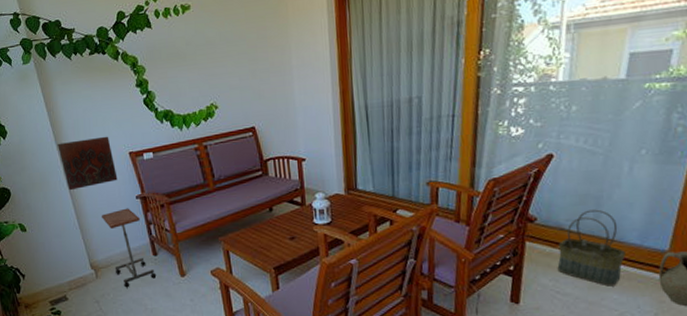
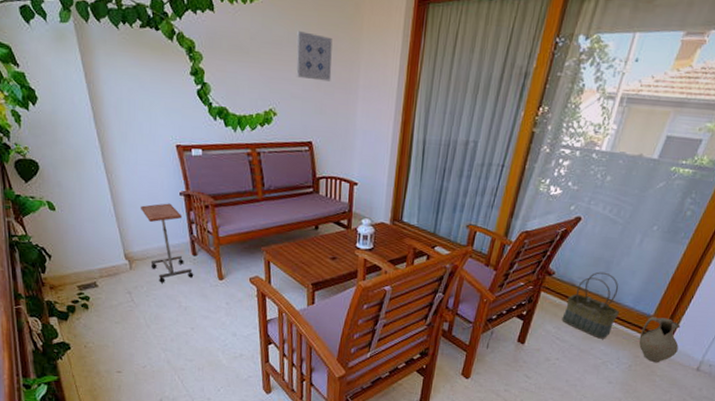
decorative tile: present [57,136,118,191] -> none [96,121,162,175]
wall art: none [228,28,265,70] -> present [296,31,333,82]

